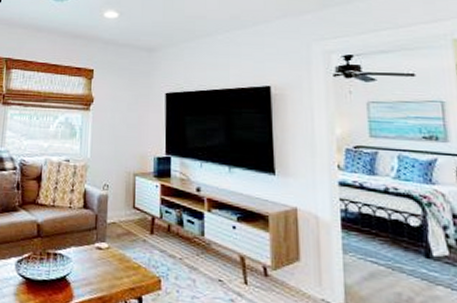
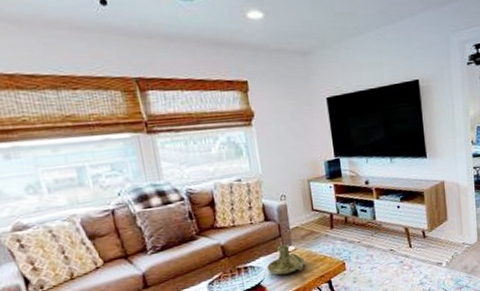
candle holder: none [76,238,117,275] -> present [267,244,305,275]

